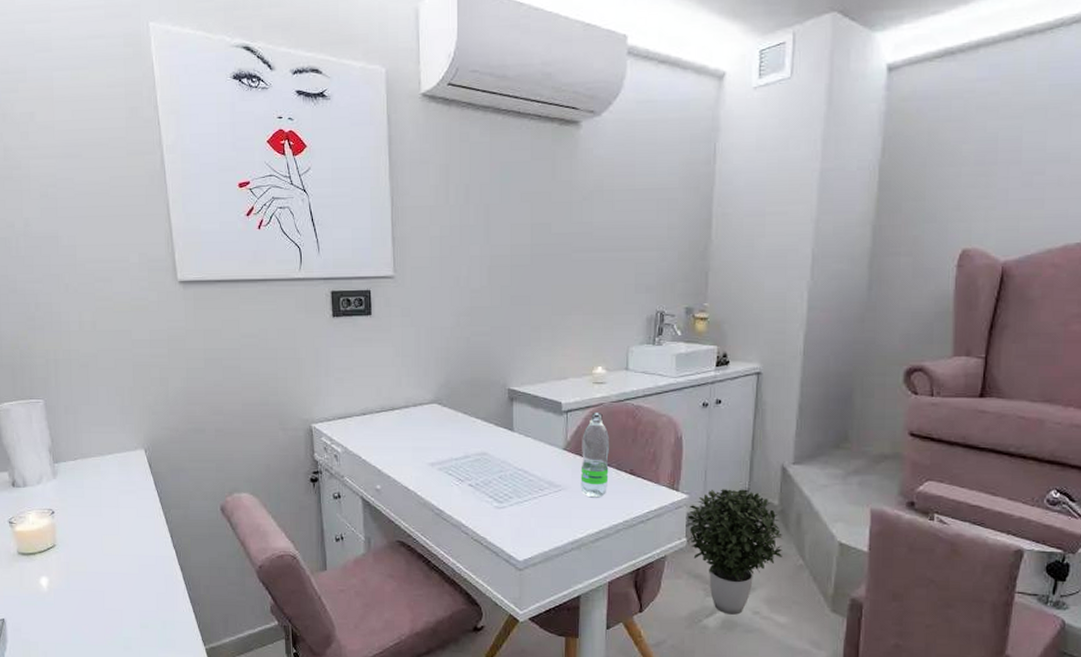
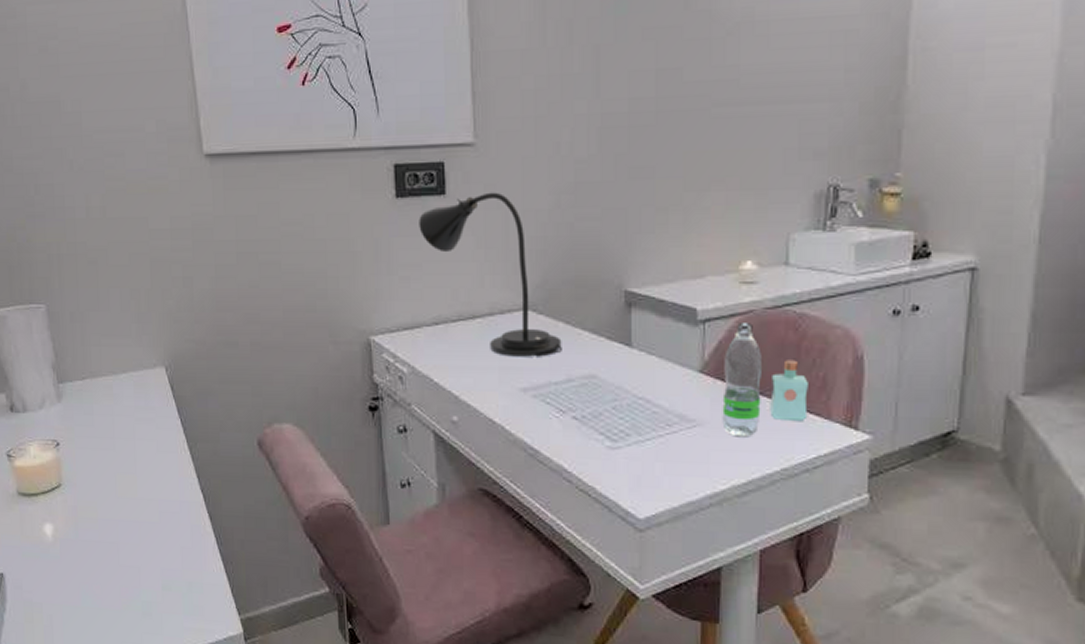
desk lamp: none [350,313,461,439] -> present [419,192,562,357]
perfume: none [615,440,643,485] -> present [770,360,808,421]
potted plant: present [687,489,782,615] -> none [870,428,1006,600]

